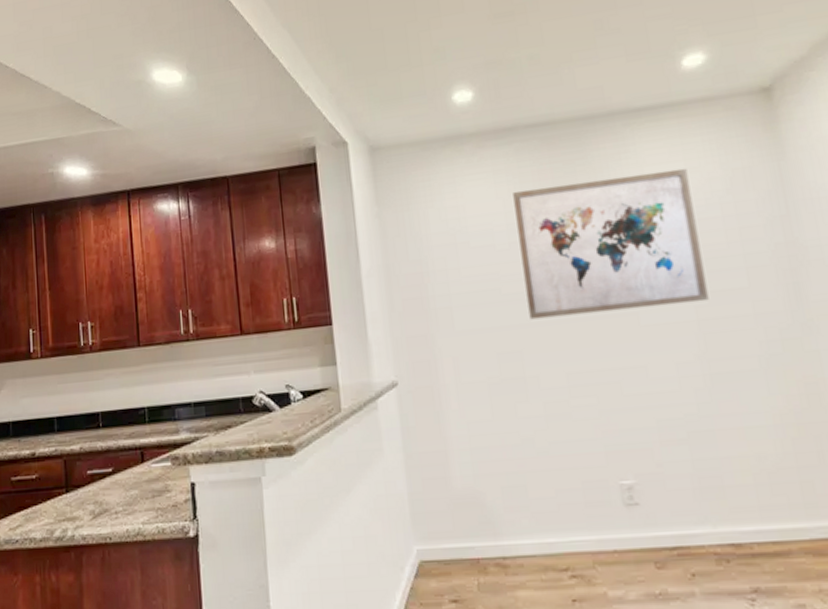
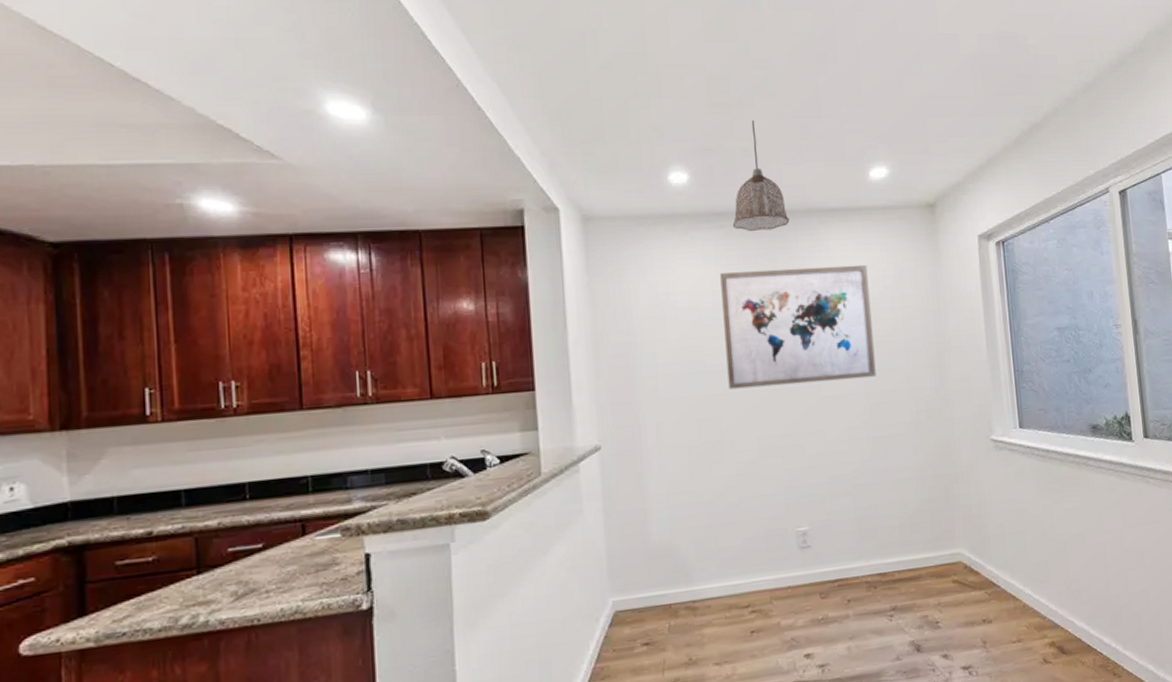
pendant lamp: none [523,24,588,144] -> present [732,120,790,231]

